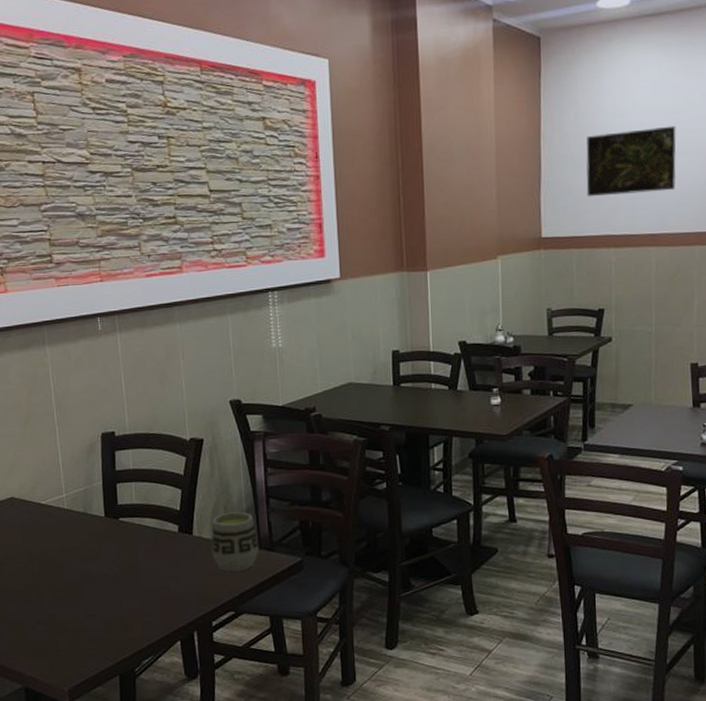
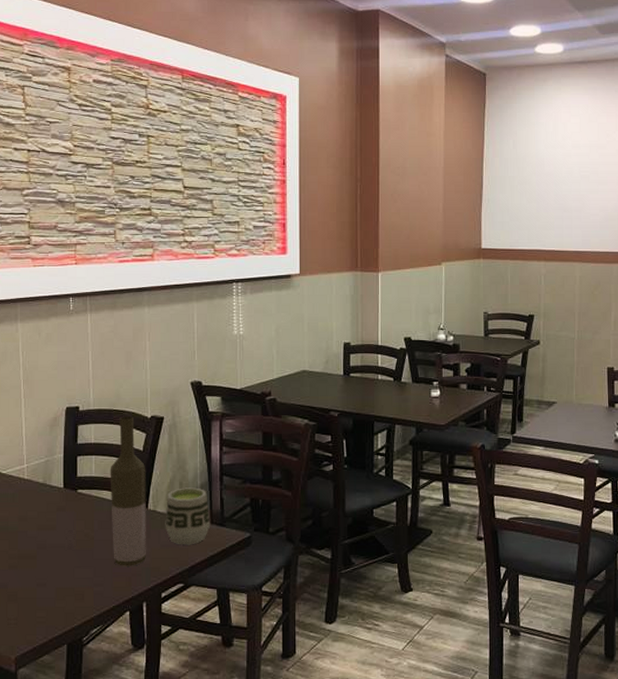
bottle: none [151,440,194,595] -> present [110,416,146,566]
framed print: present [586,125,677,196] -> none [521,158,600,216]

